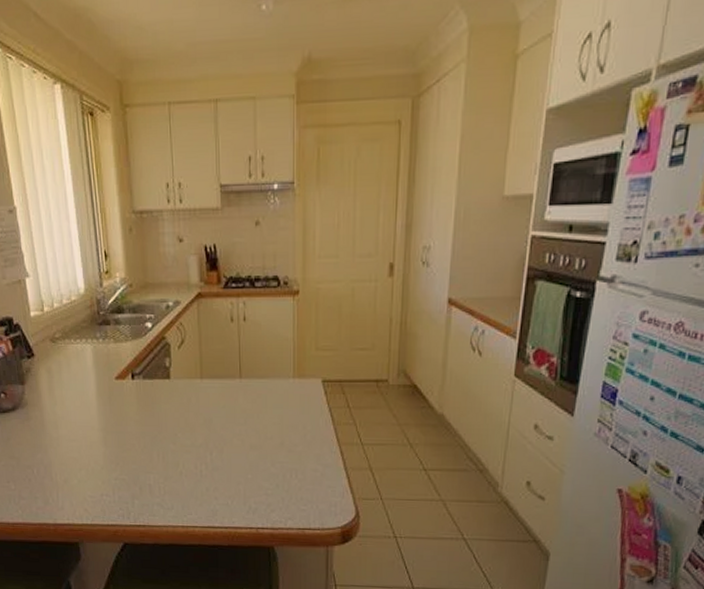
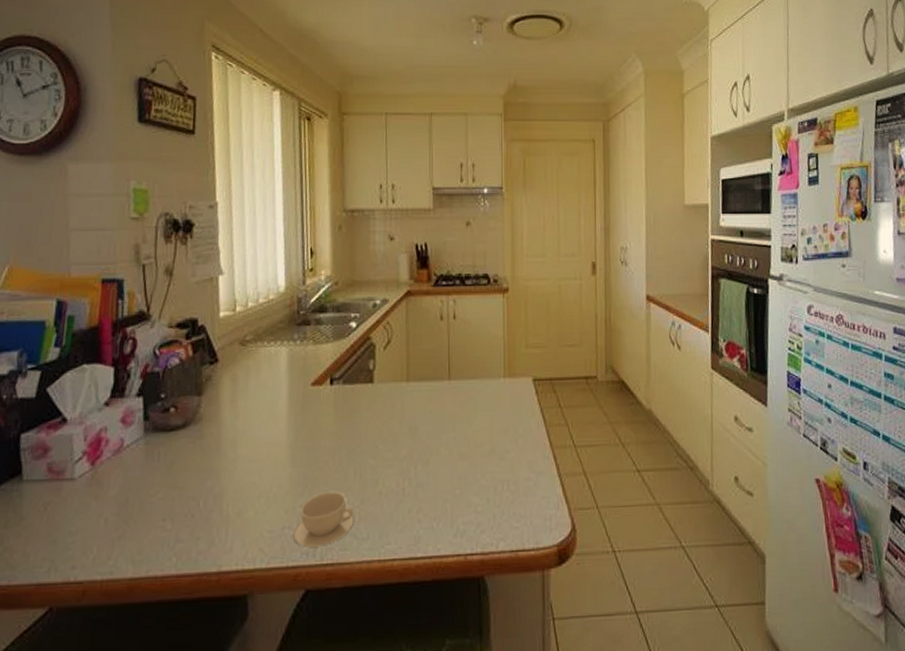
teacup: none [111,469,160,512] -> present [293,491,354,547]

